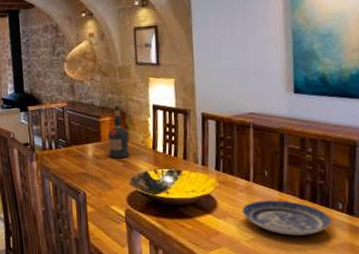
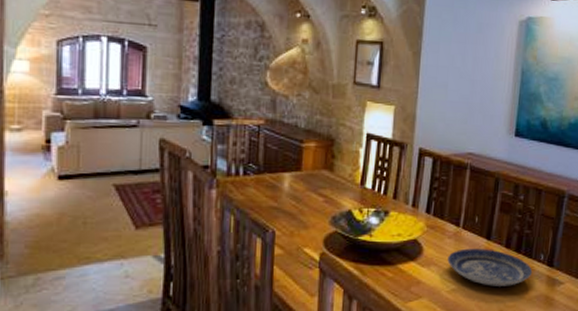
liquor bottle: present [107,105,130,159] -> none [308,130,335,193]

